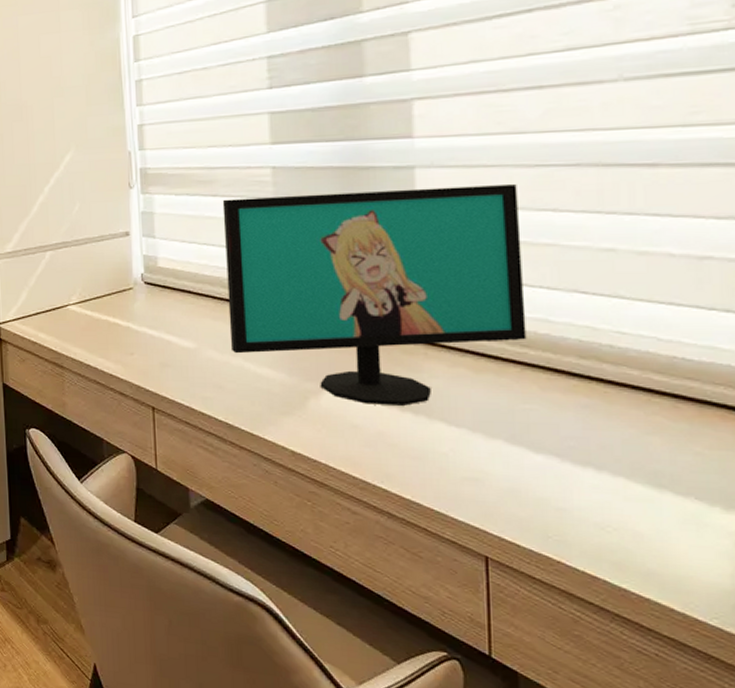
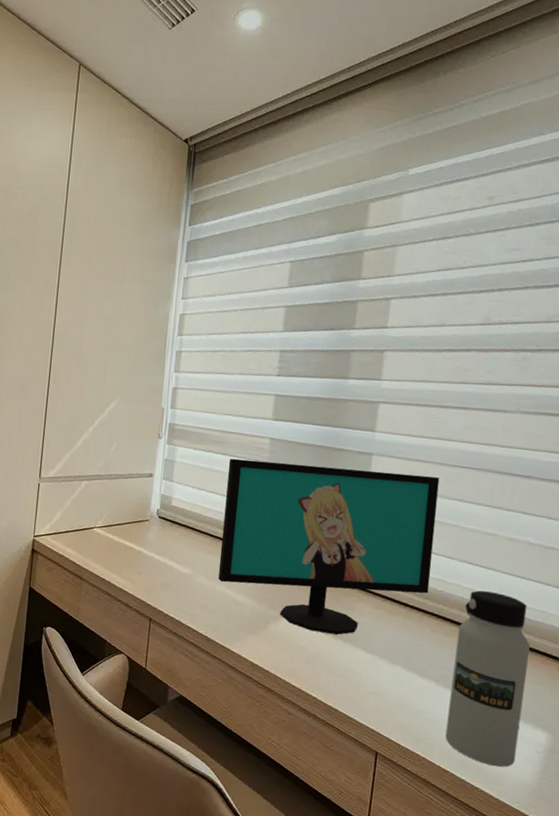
water bottle: none [580,328,703,569] -> present [445,590,530,767]

